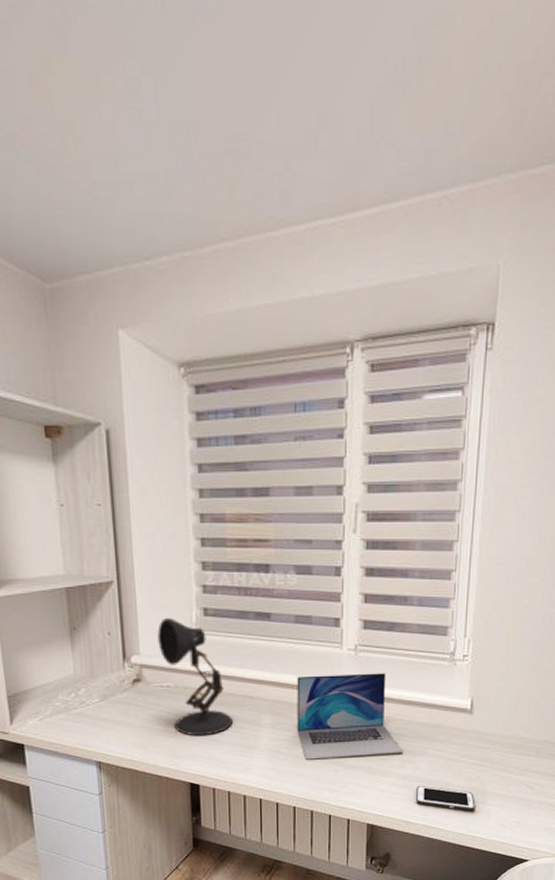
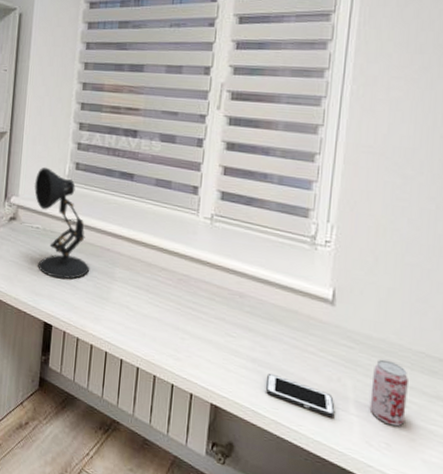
laptop: present [297,673,404,760] -> none [148,237,256,334]
beverage can: none [503,753,534,807] -> present [369,359,408,427]

